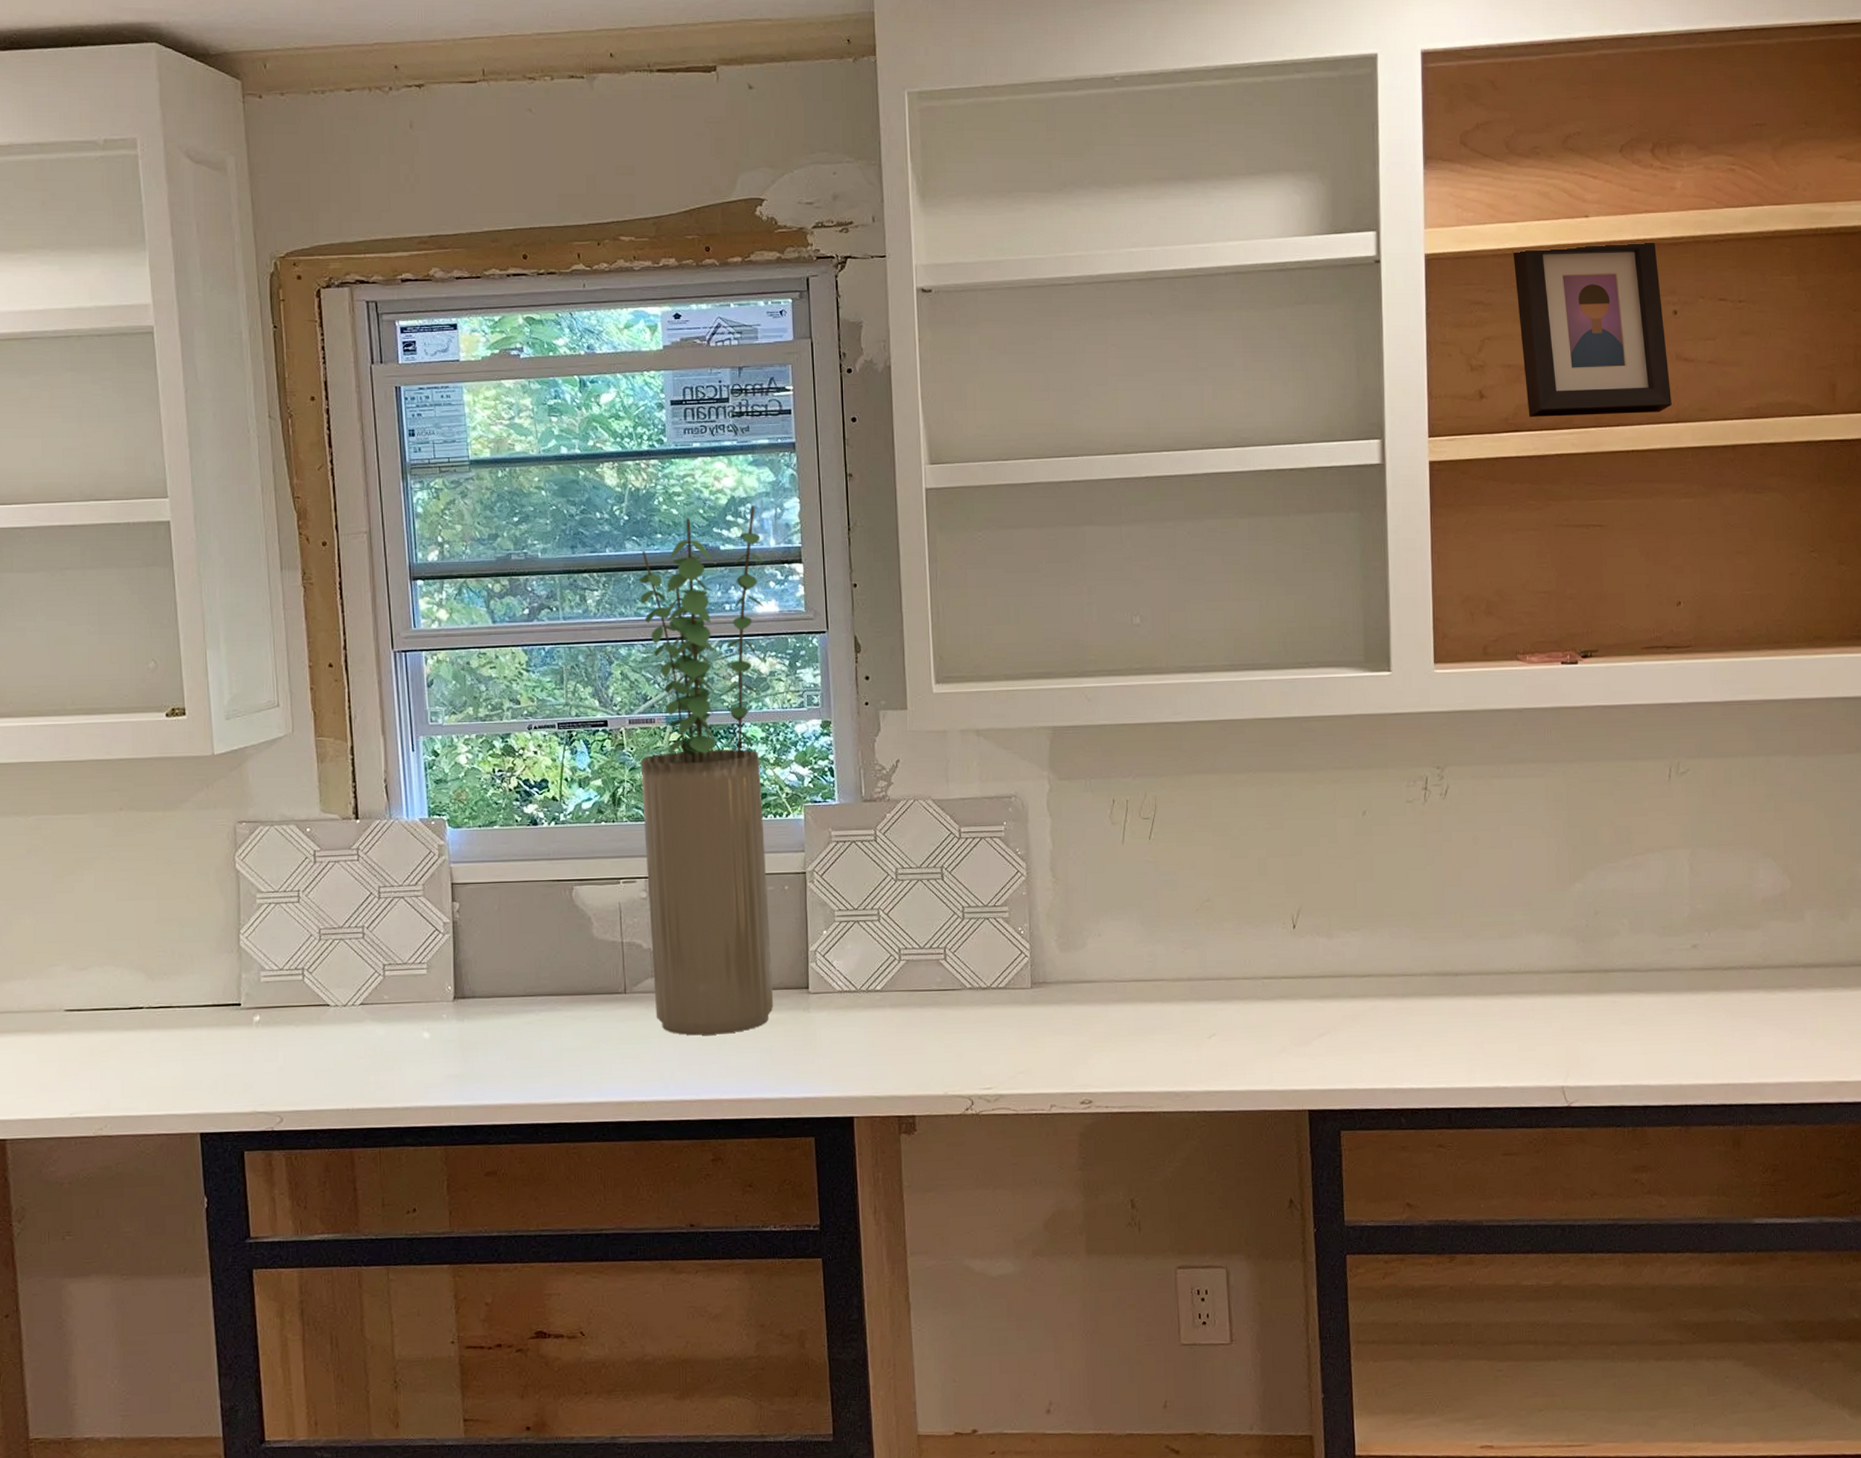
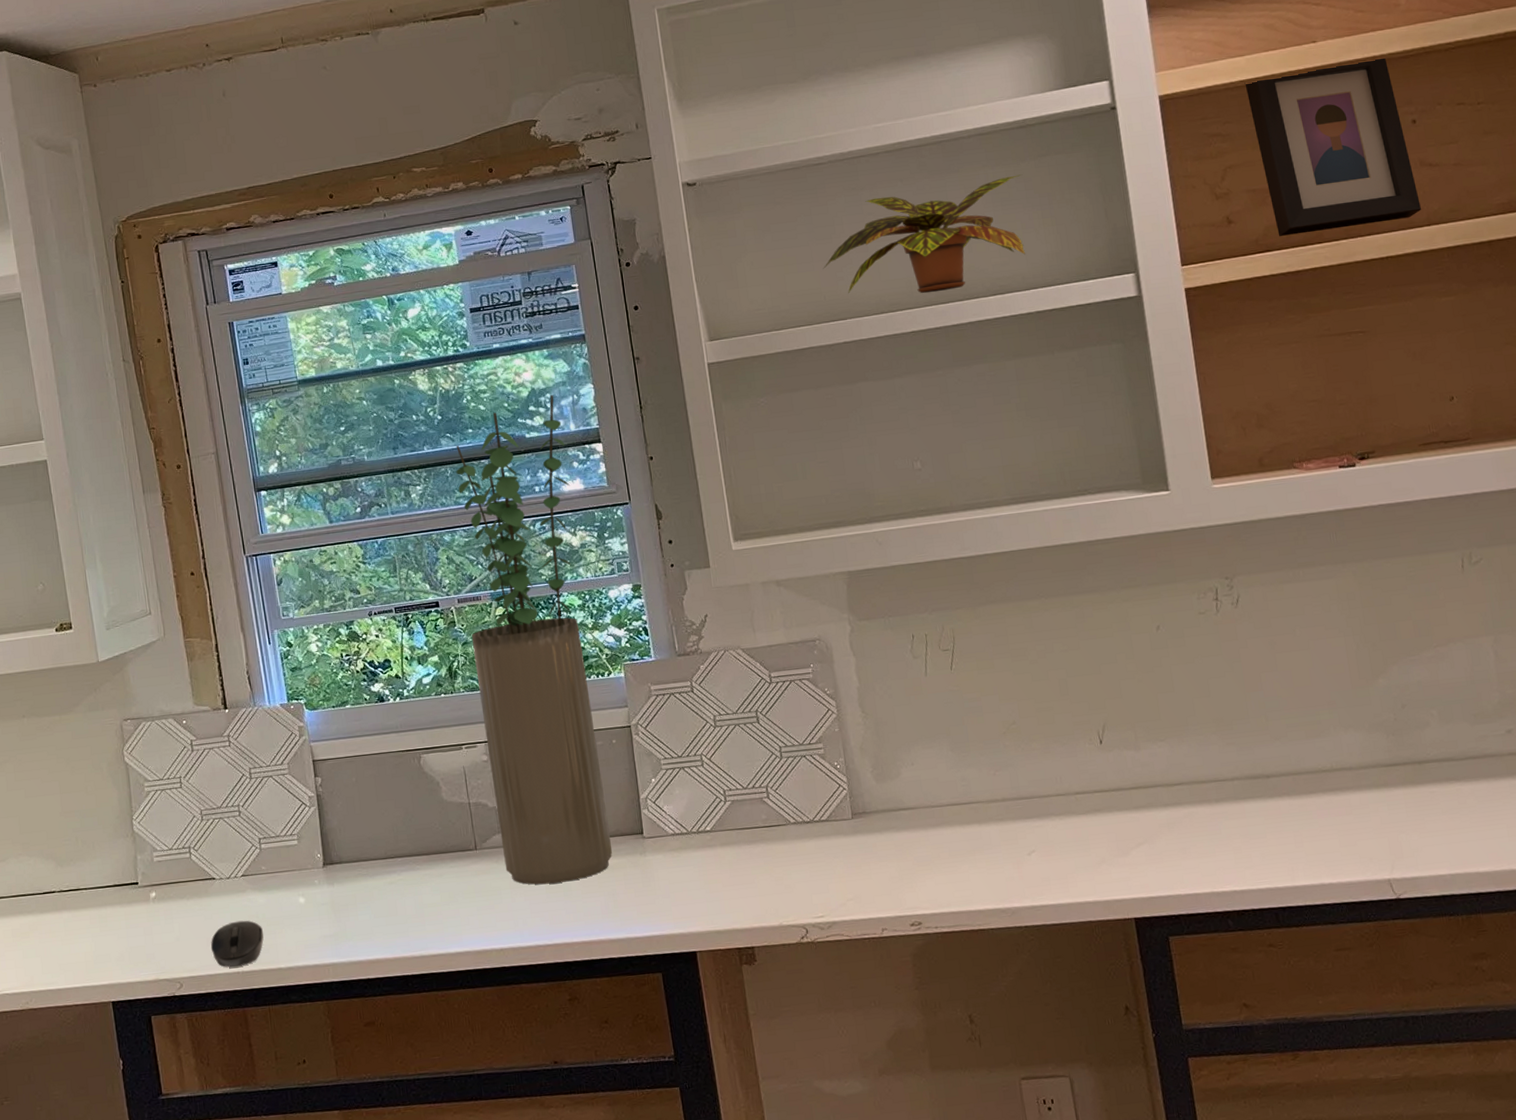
computer mouse: none [318,1053,381,1104] -> present [210,920,264,967]
plant: none [1059,321,1275,438] -> present [823,174,1026,294]

